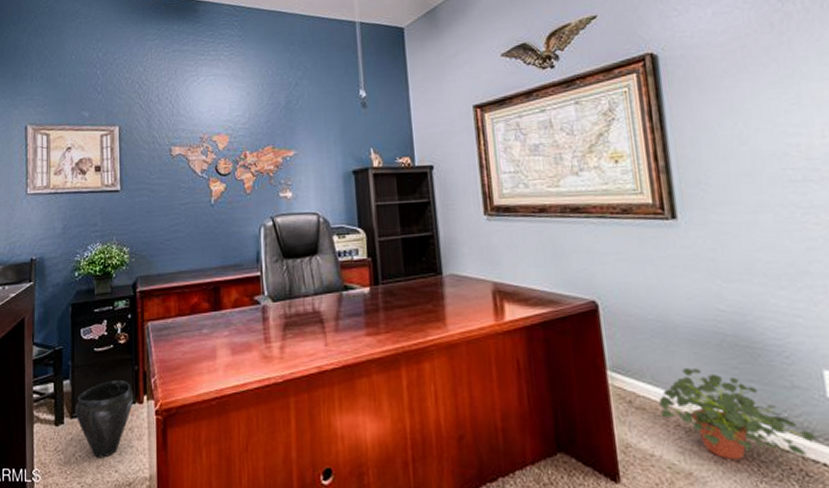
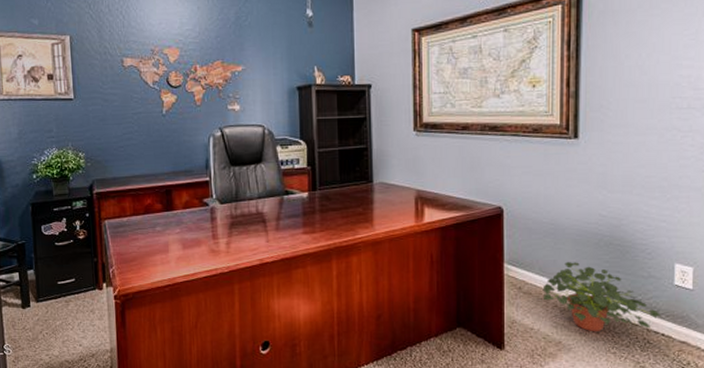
vase: present [74,380,134,458] -> none [39,270,94,335]

